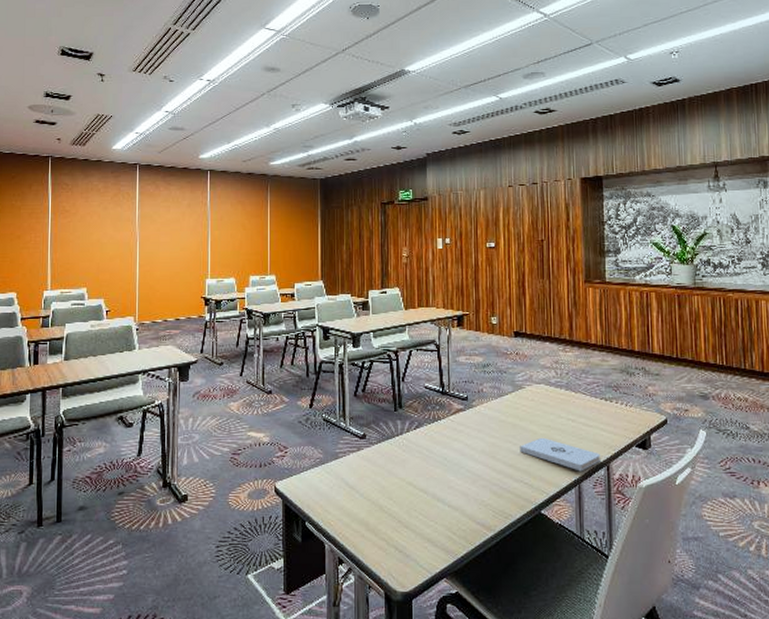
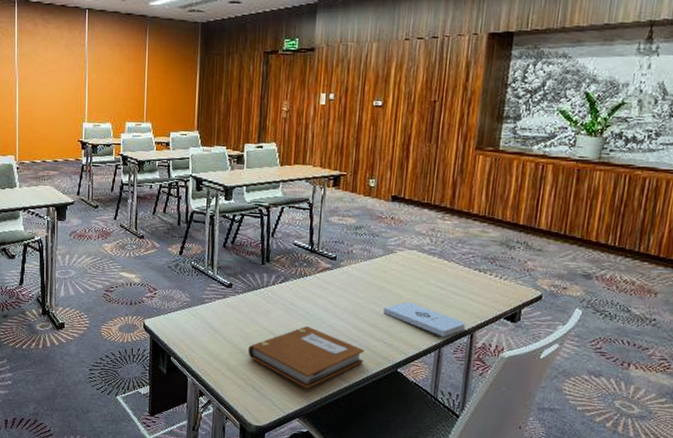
notebook: none [388,473,507,543] -> present [248,326,365,389]

